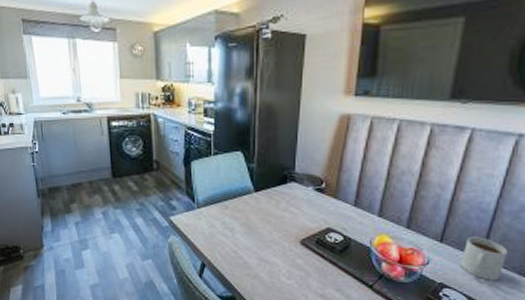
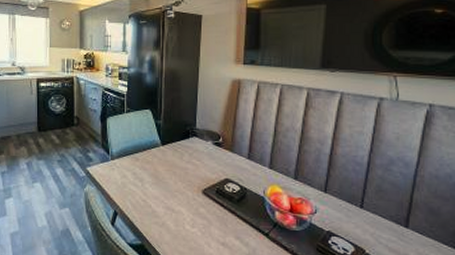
mug: present [460,237,507,281] -> none [344,187,383,229]

